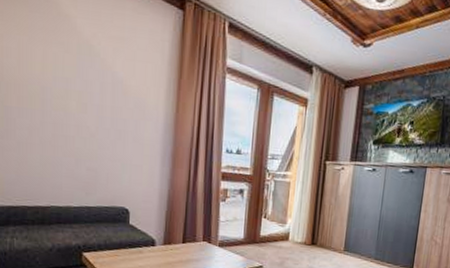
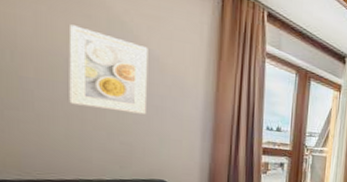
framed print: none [44,53,113,139] -> present [68,24,148,115]

